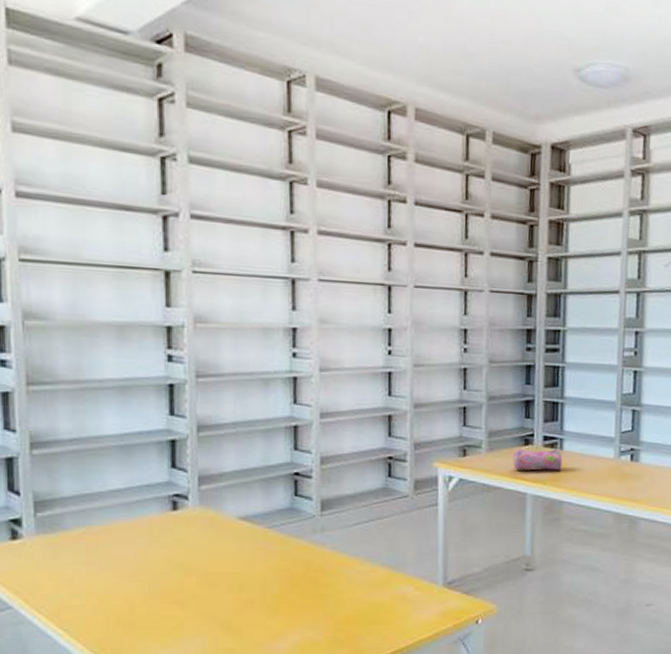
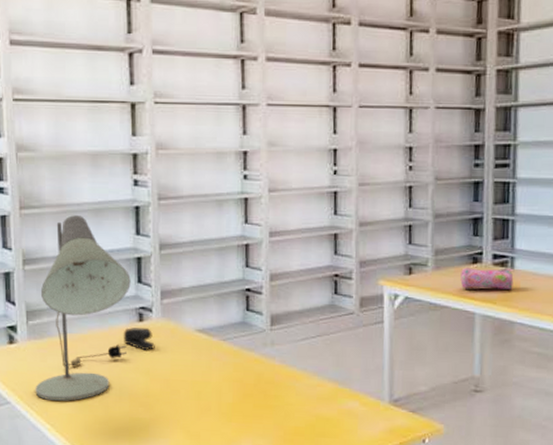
desk lamp: none [44,393,163,602] -> present [35,215,131,401]
stapler: none [153,517,191,542] -> present [123,327,155,351]

